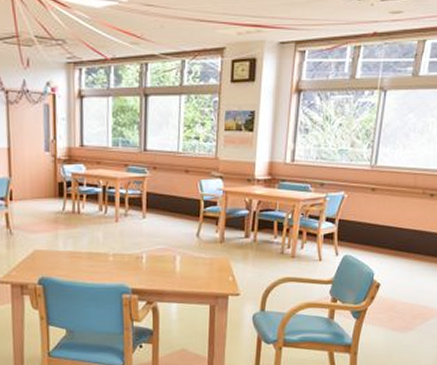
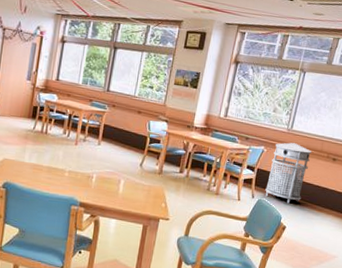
trash can: none [351,182,403,256] -> present [265,142,312,204]

